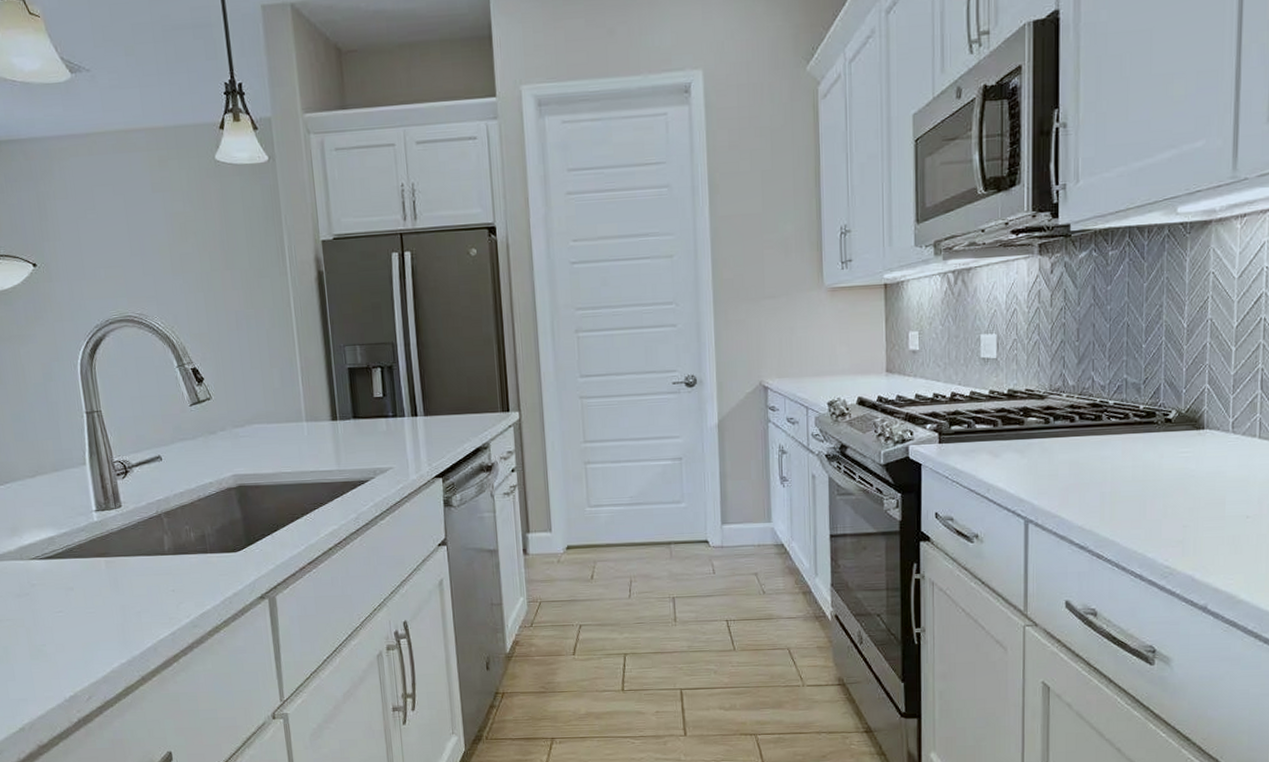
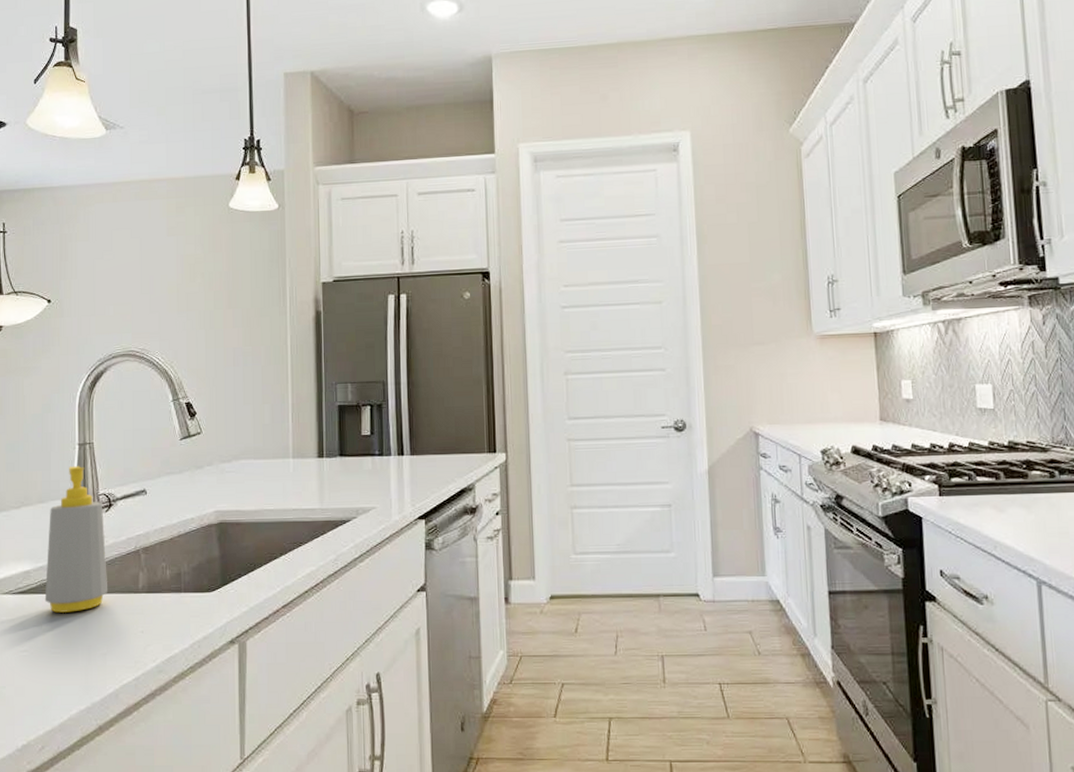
soap bottle: none [65,434,135,576] -> present [44,466,108,613]

